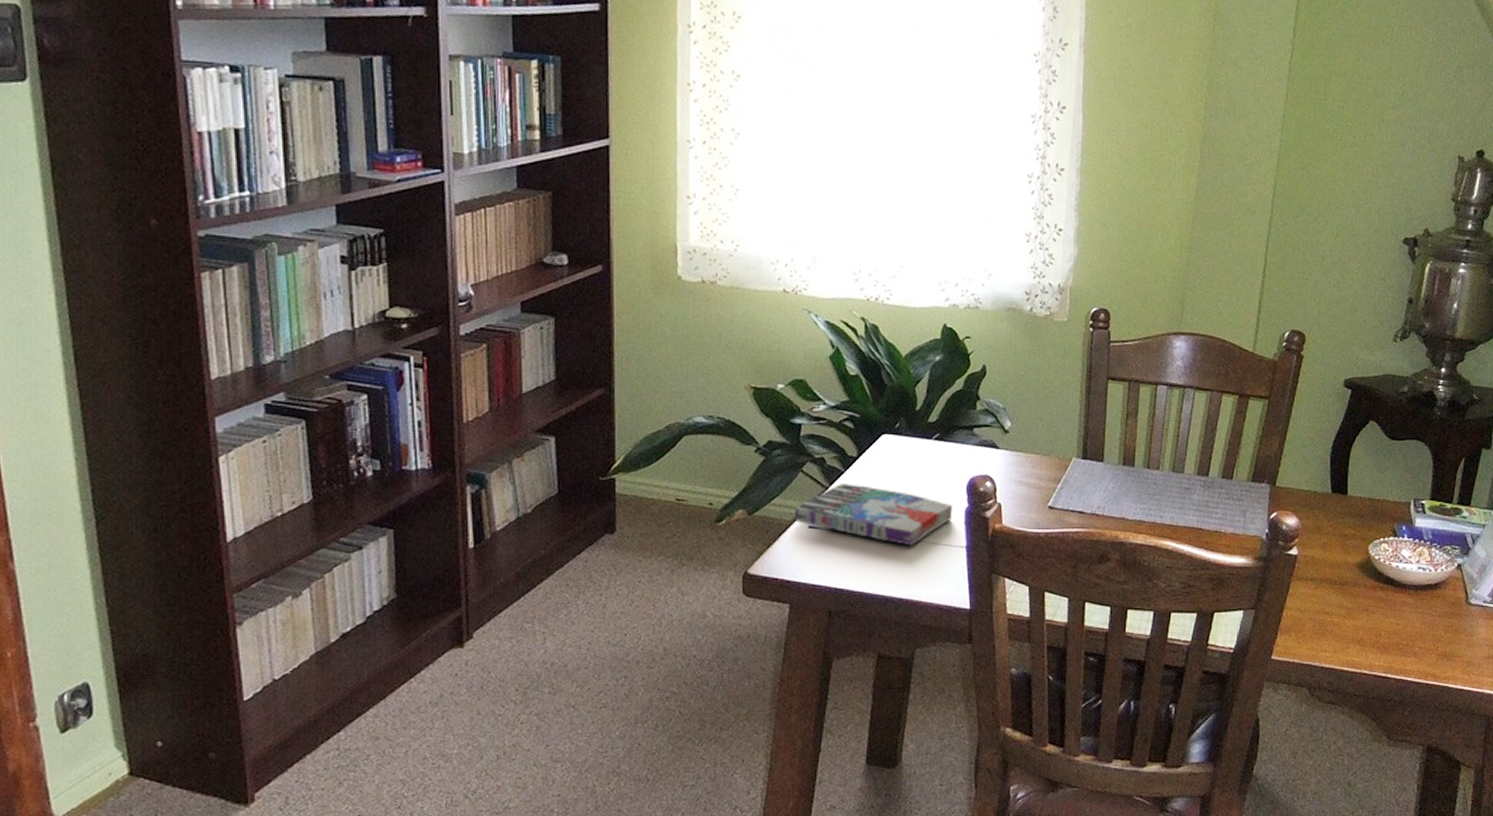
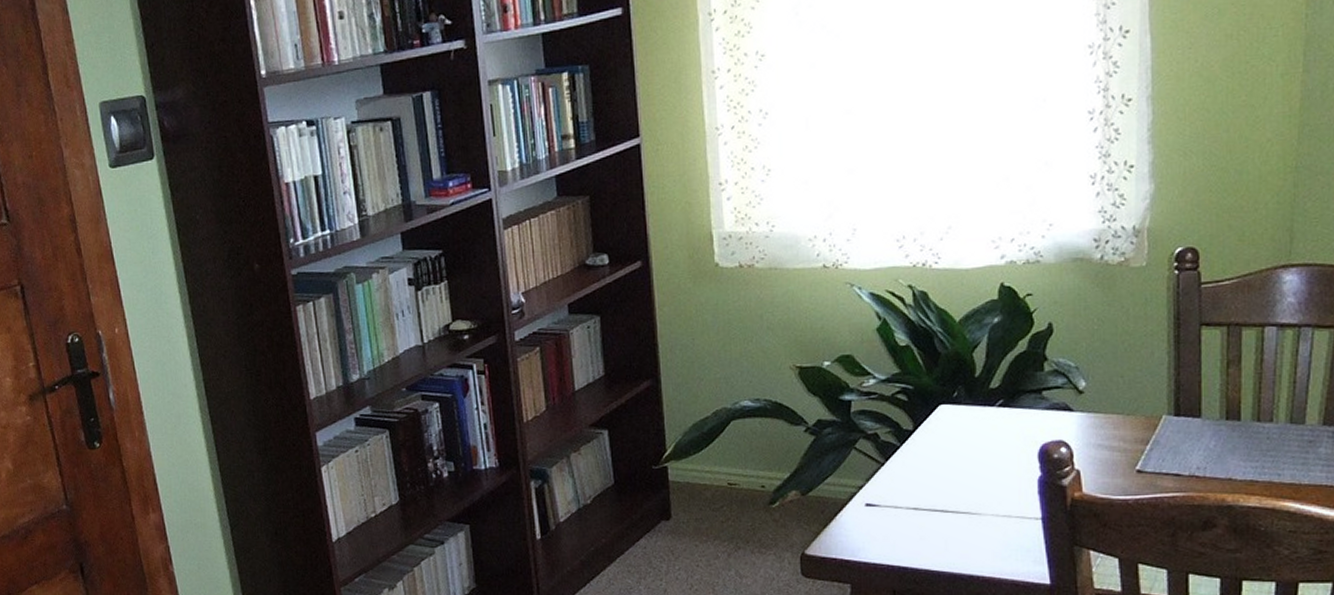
book: present [795,483,952,547] -> none [850,458,1023,521]

